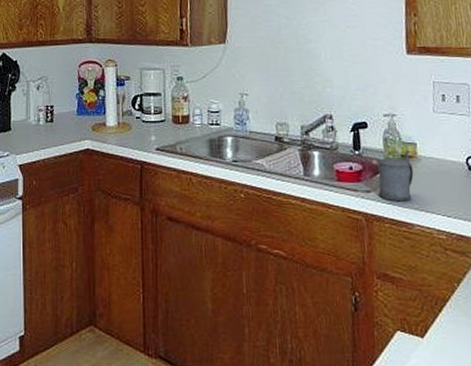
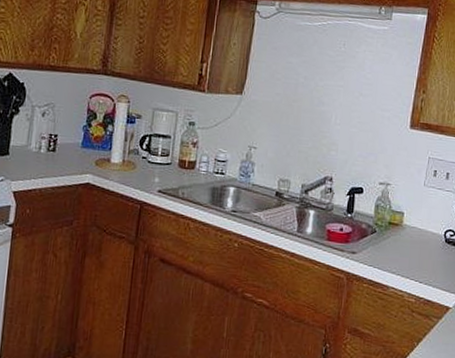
beer stein: present [378,151,414,202] -> none [362,218,397,265]

